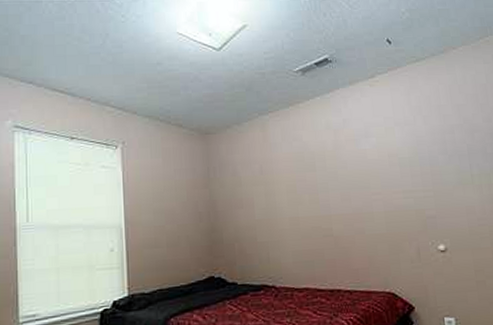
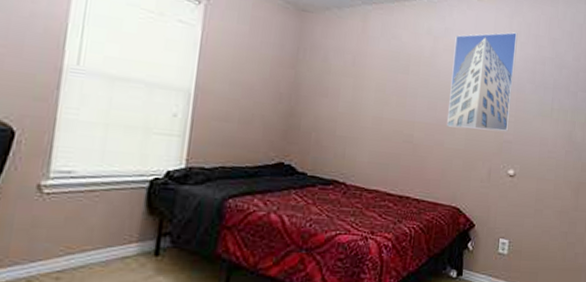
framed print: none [355,108,430,214] -> present [446,32,518,131]

